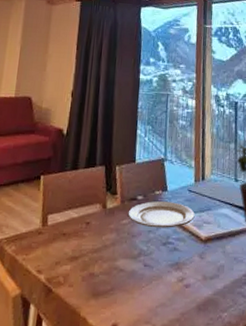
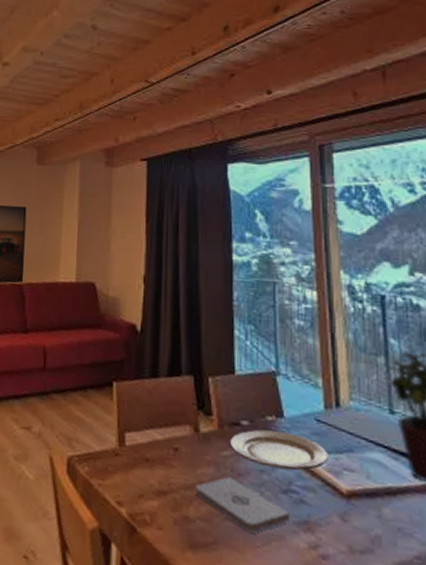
notepad: none [100,239,167,277] -> present [195,477,291,533]

